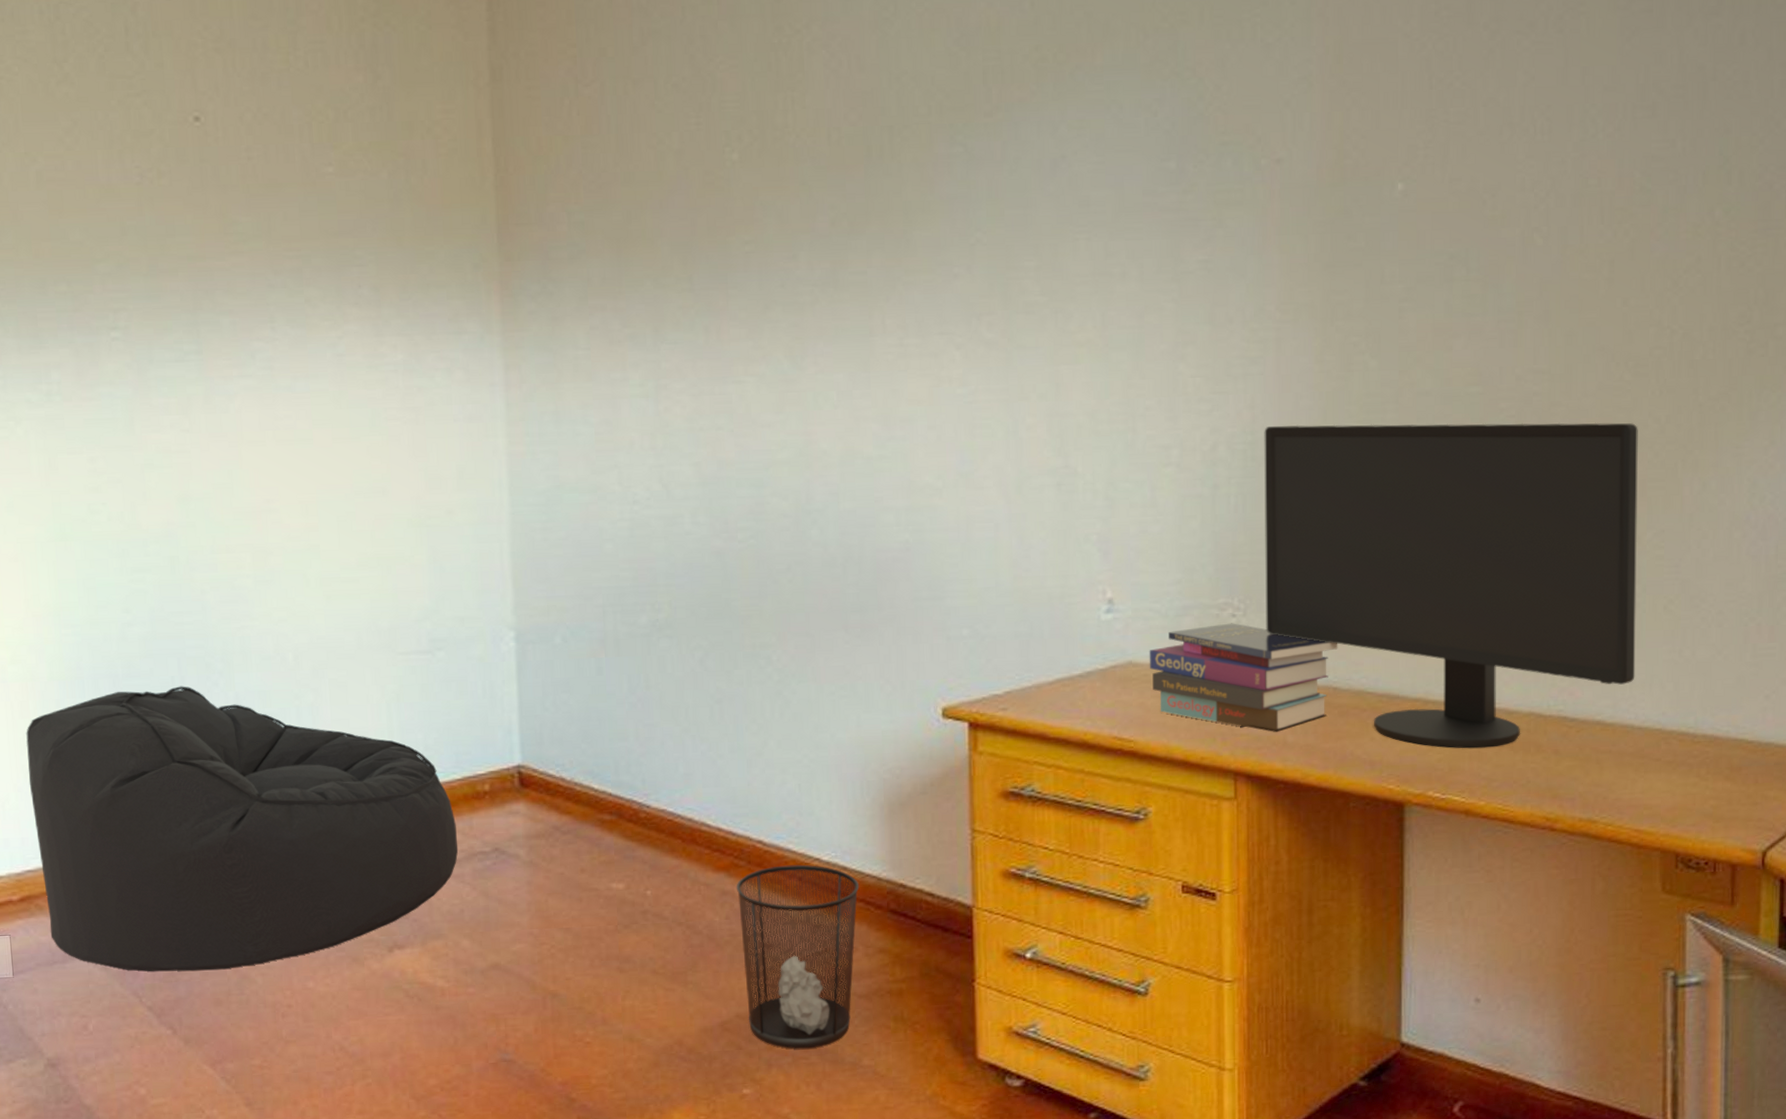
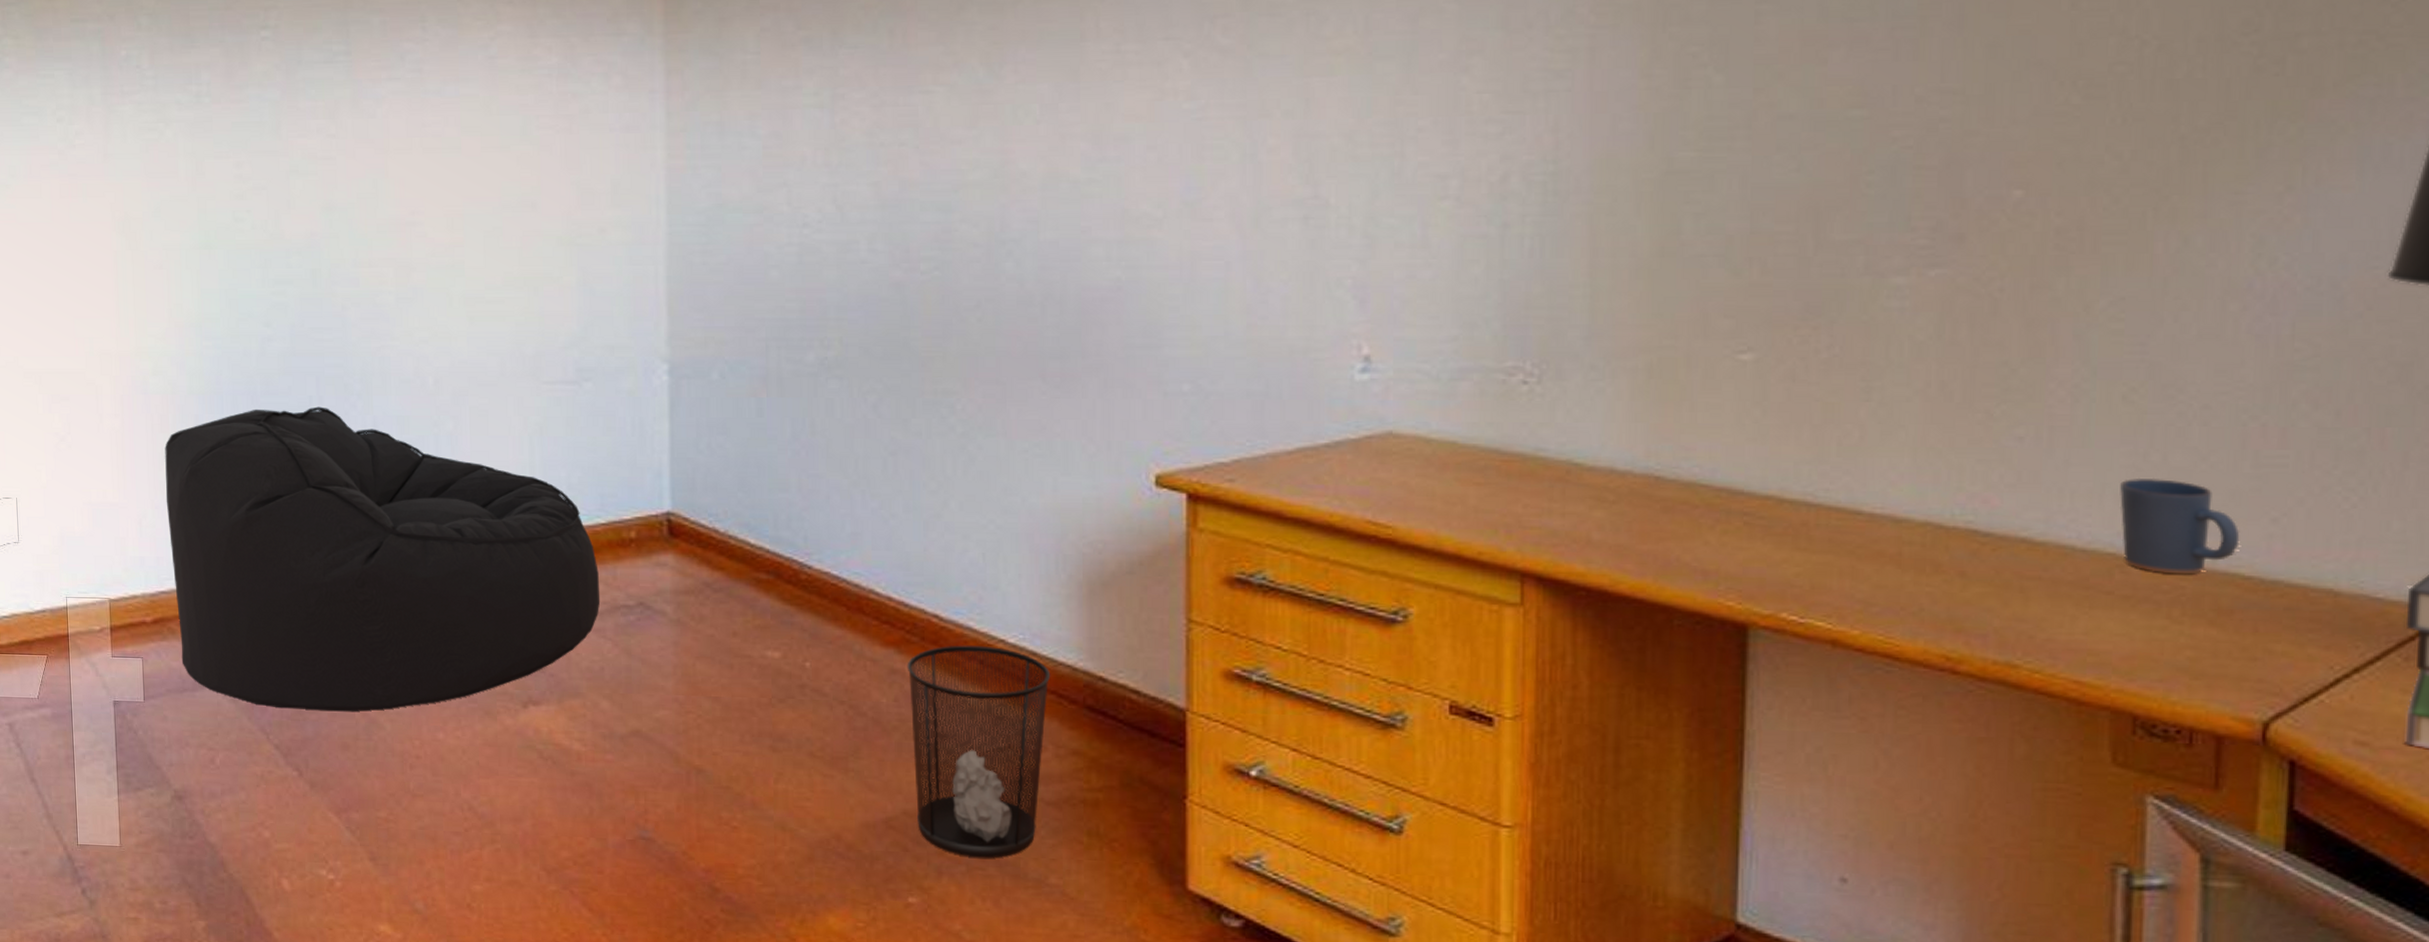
books: present [1149,623,1338,732] -> none [1414,391,1663,527]
computer monitor: present [1264,422,1638,748] -> none [1567,152,2090,563]
mug: none [1663,669,1745,742] -> present [2119,477,2240,575]

